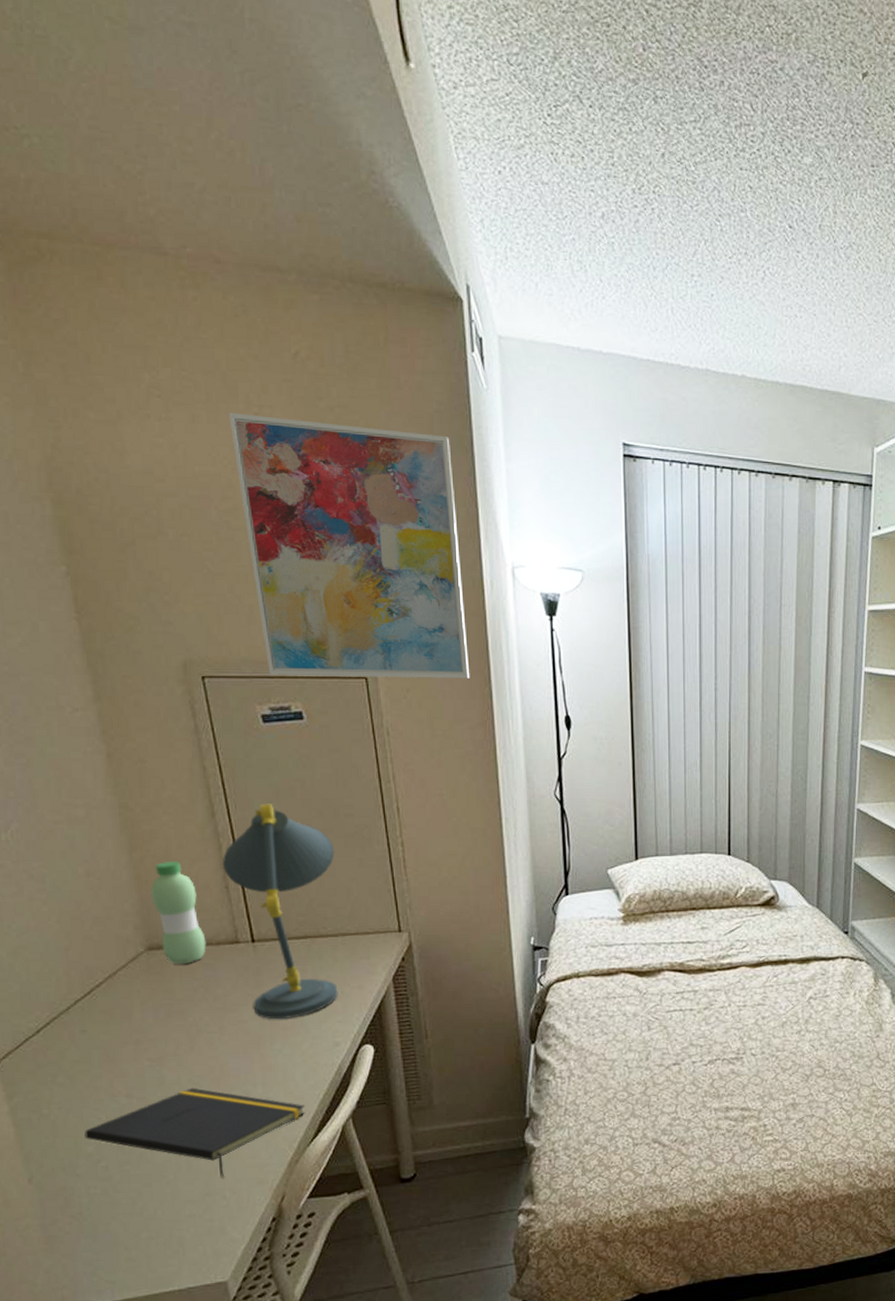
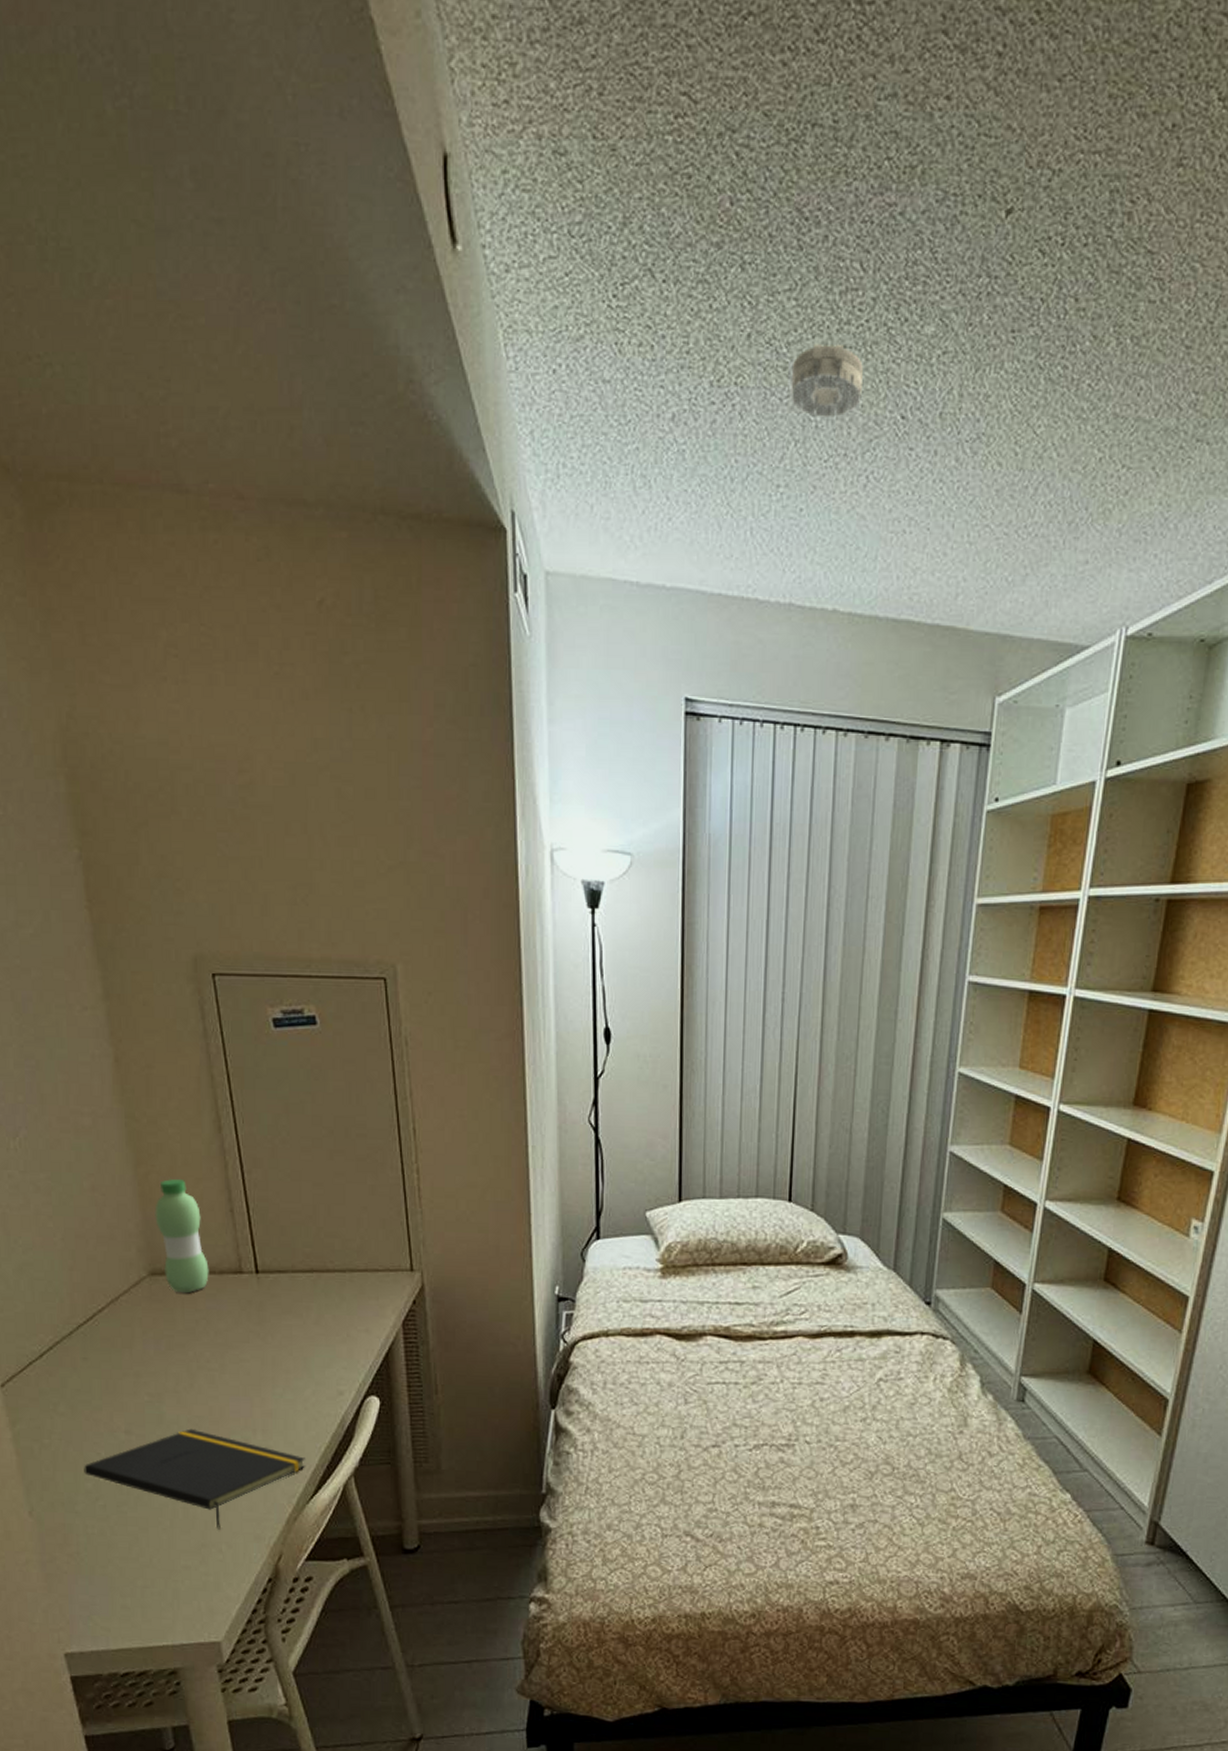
desk lamp: present [223,804,338,1019] -> none [228,1119,345,1360]
wall art: present [228,413,470,678] -> none [248,673,499,981]
smoke detector: none [699,164,757,224] -> present [790,343,863,417]

